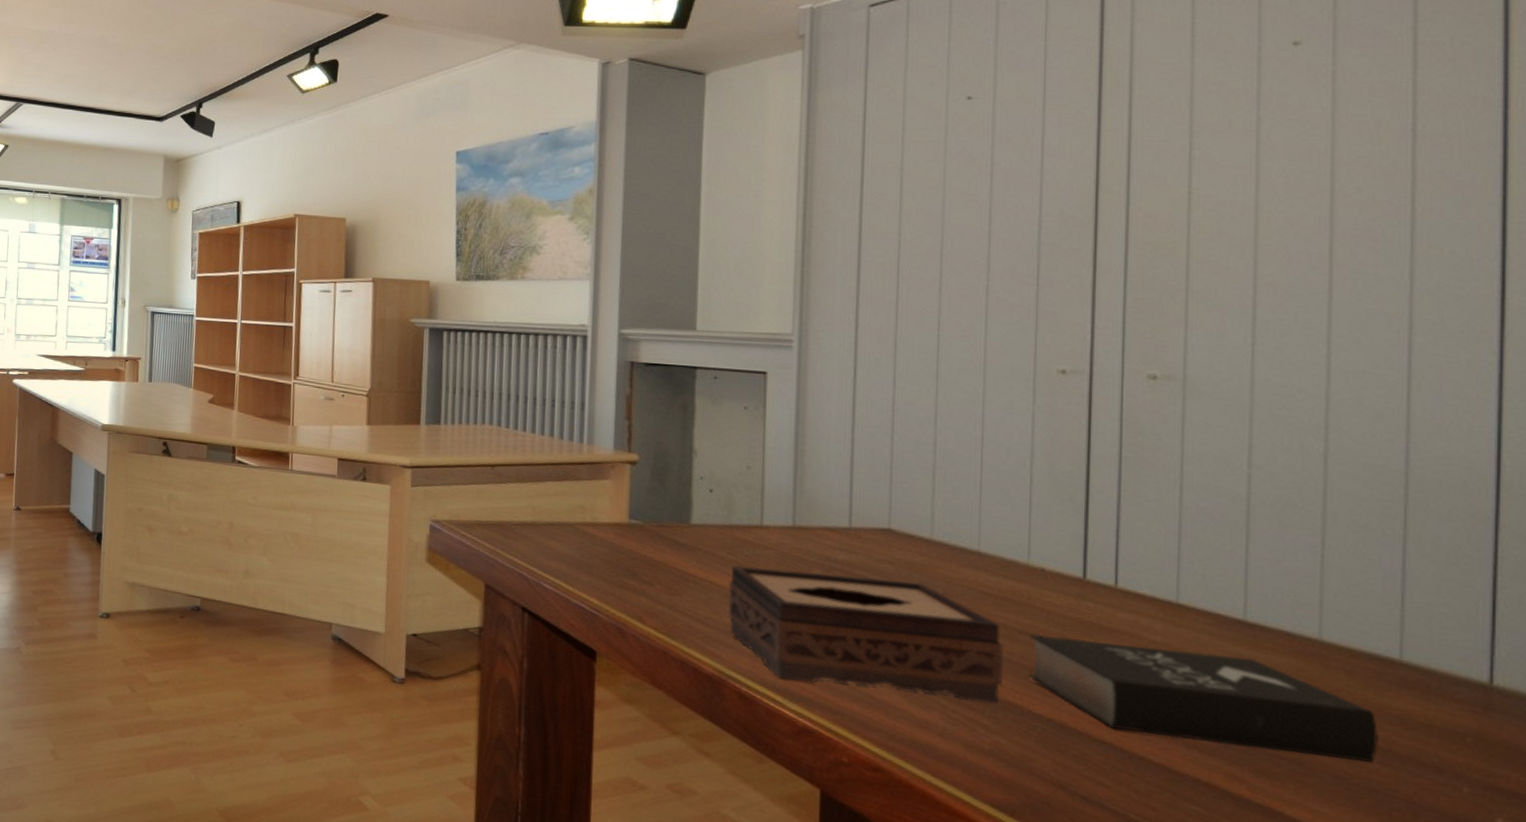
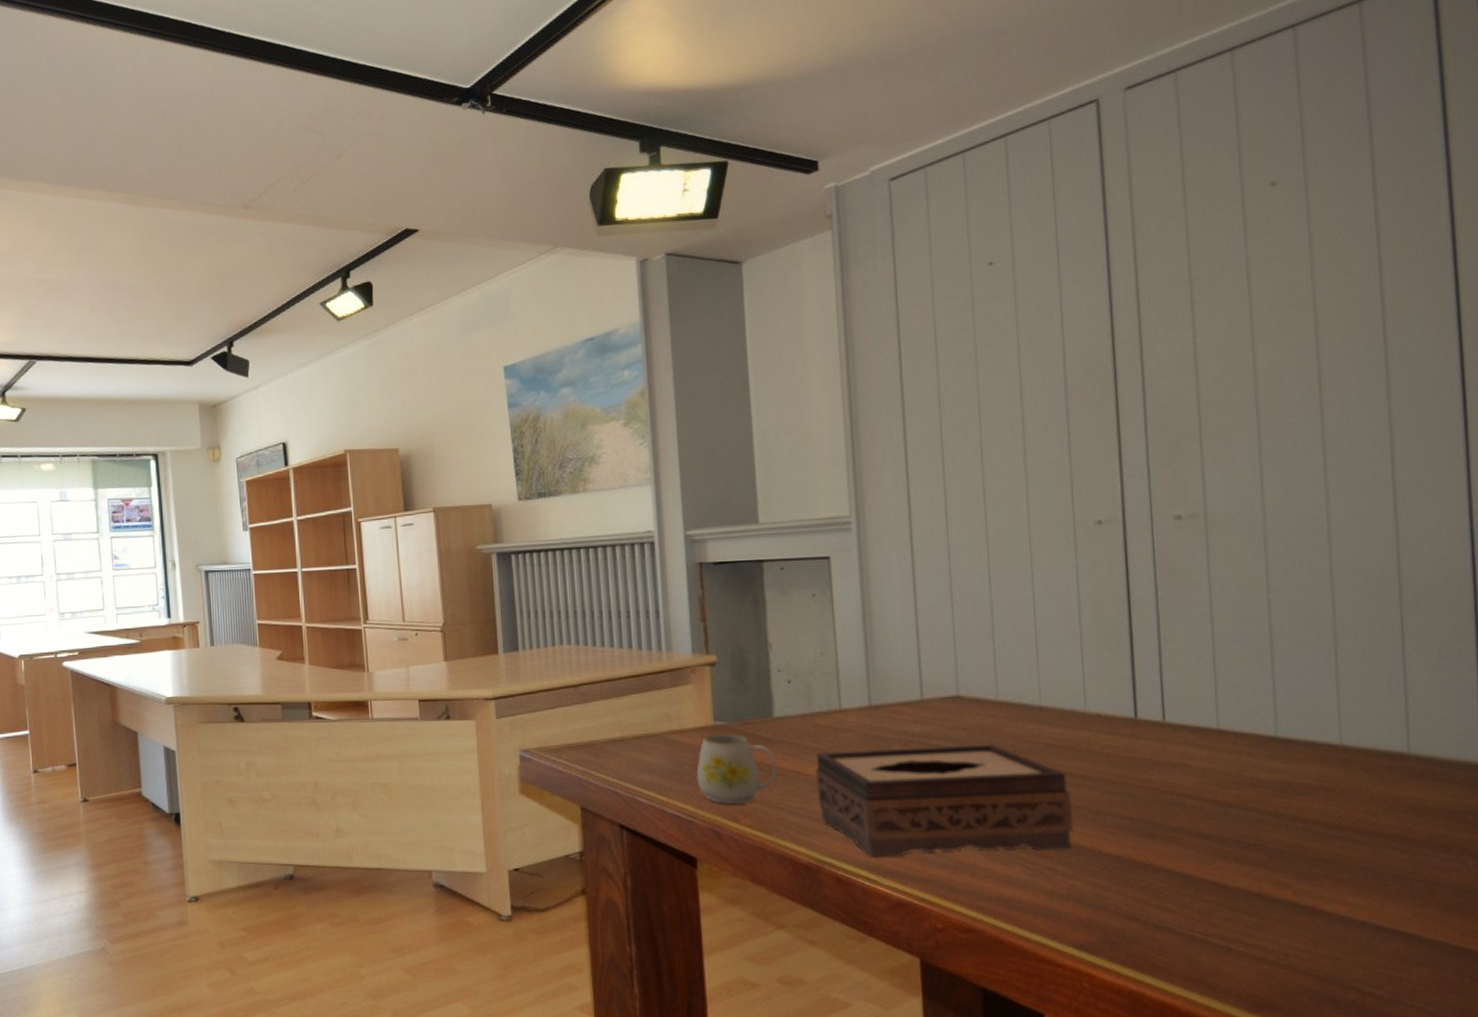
mug: none [605,531,690,605] -> present [696,733,778,805]
book: present [1028,634,1378,762] -> none [1093,771,1397,856]

